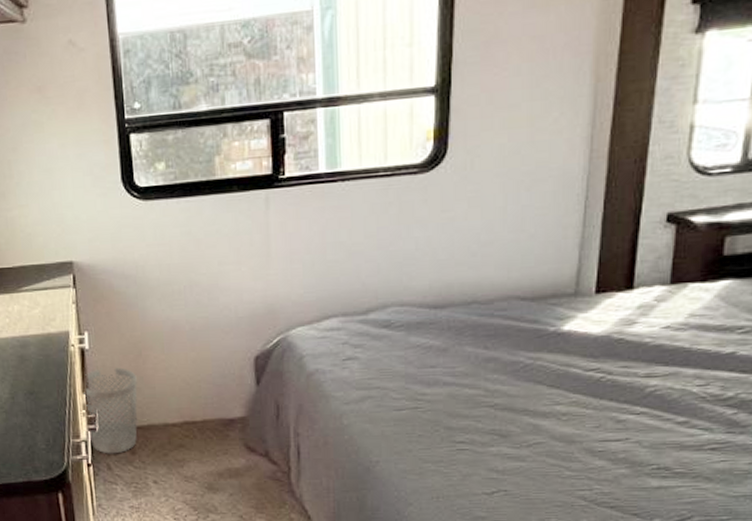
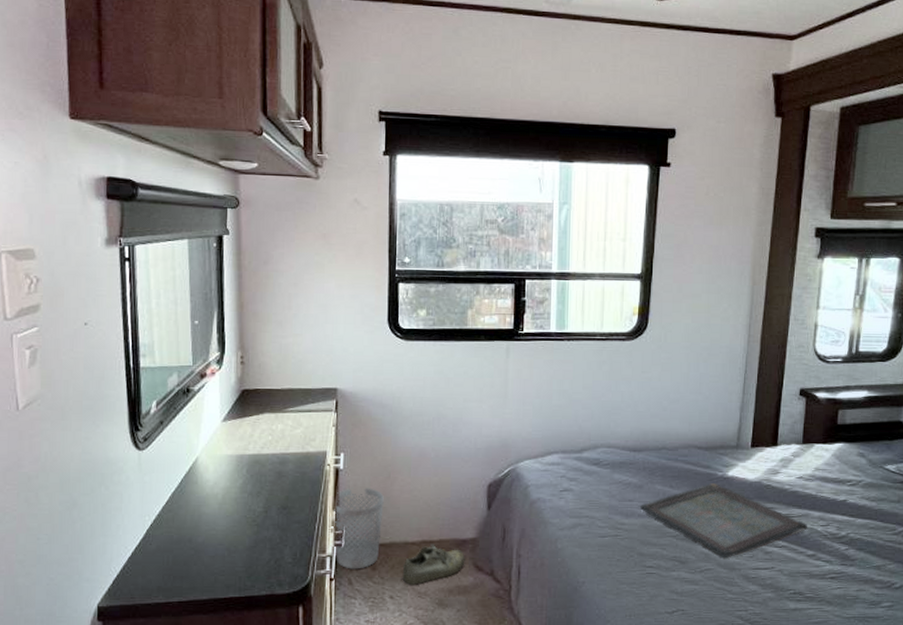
shoe: none [164,424,235,469] -> present [402,544,465,585]
serving tray: none [446,341,678,430] -> present [640,483,808,558]

